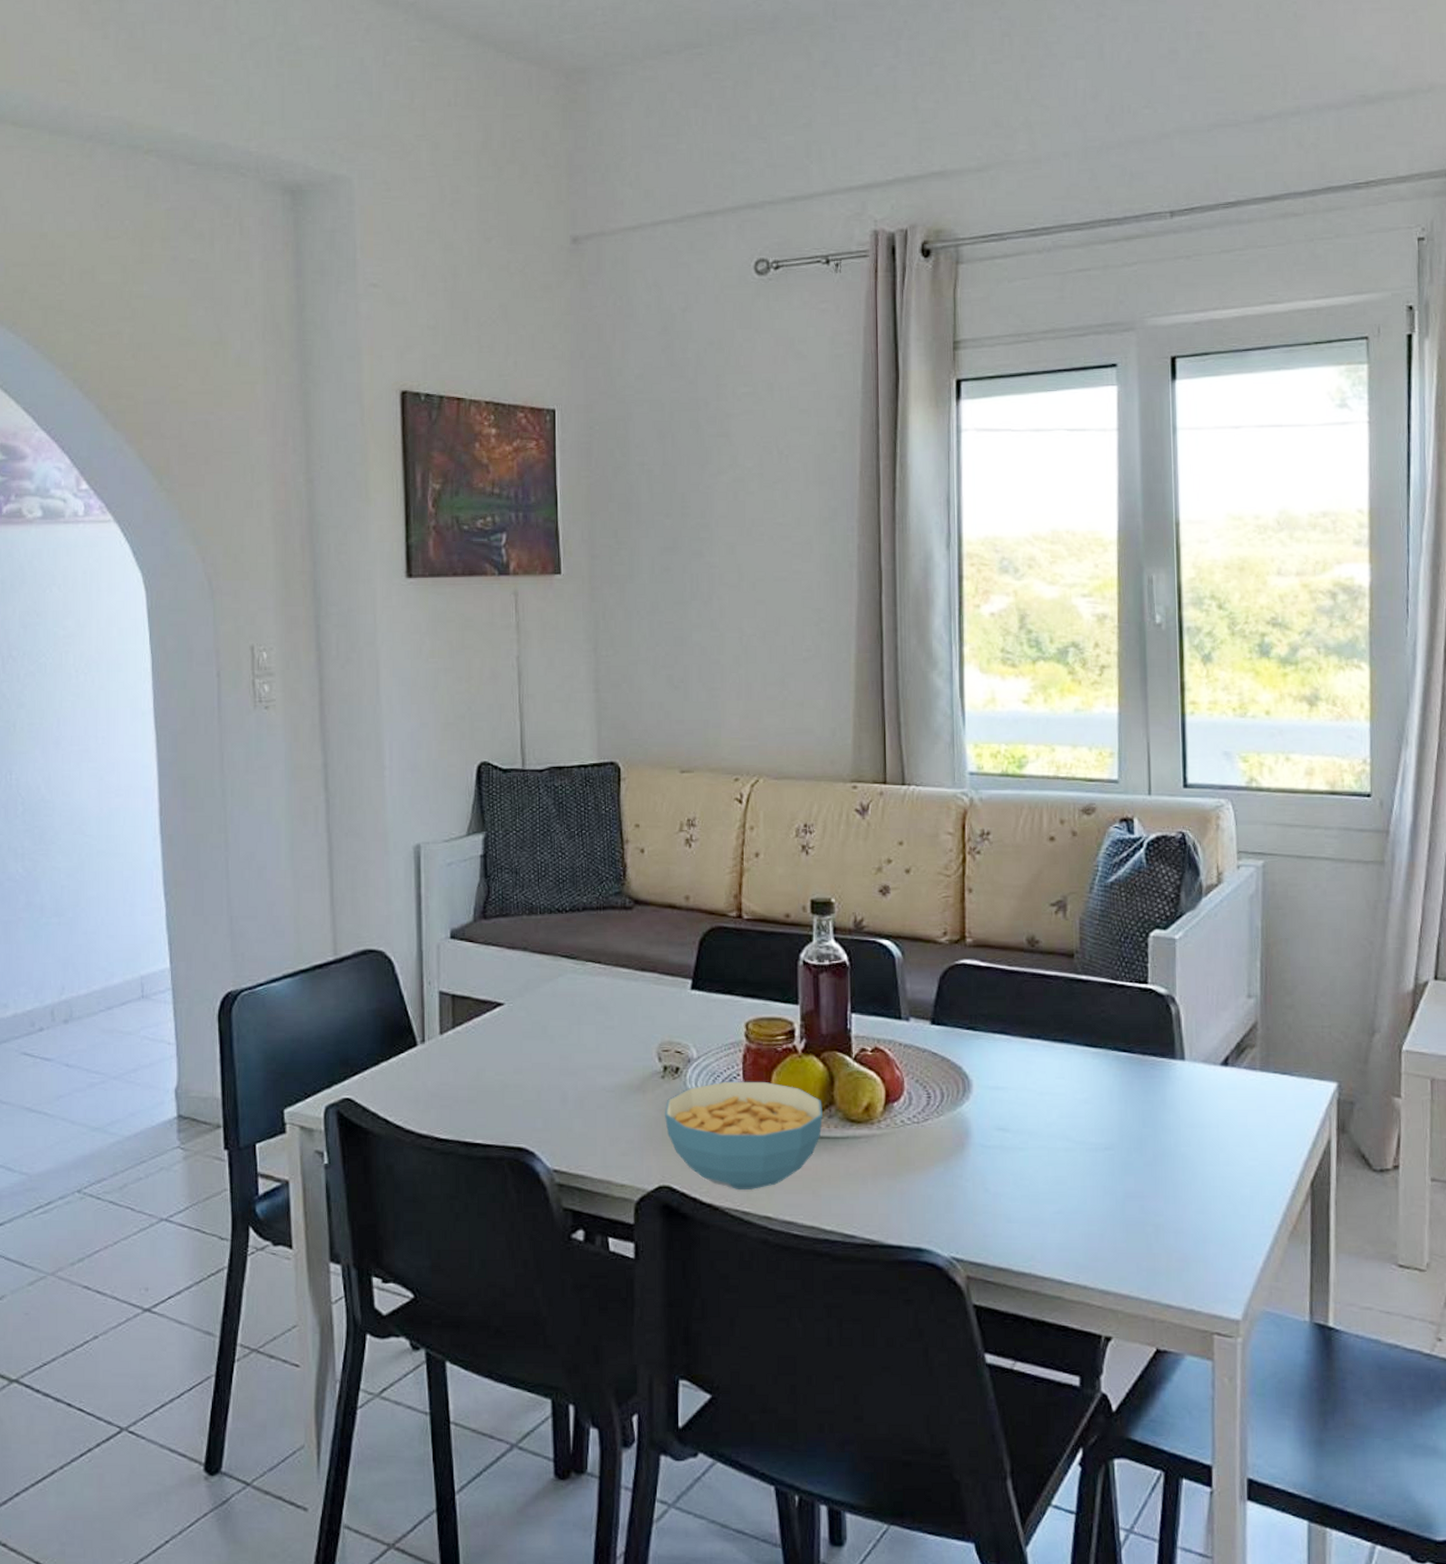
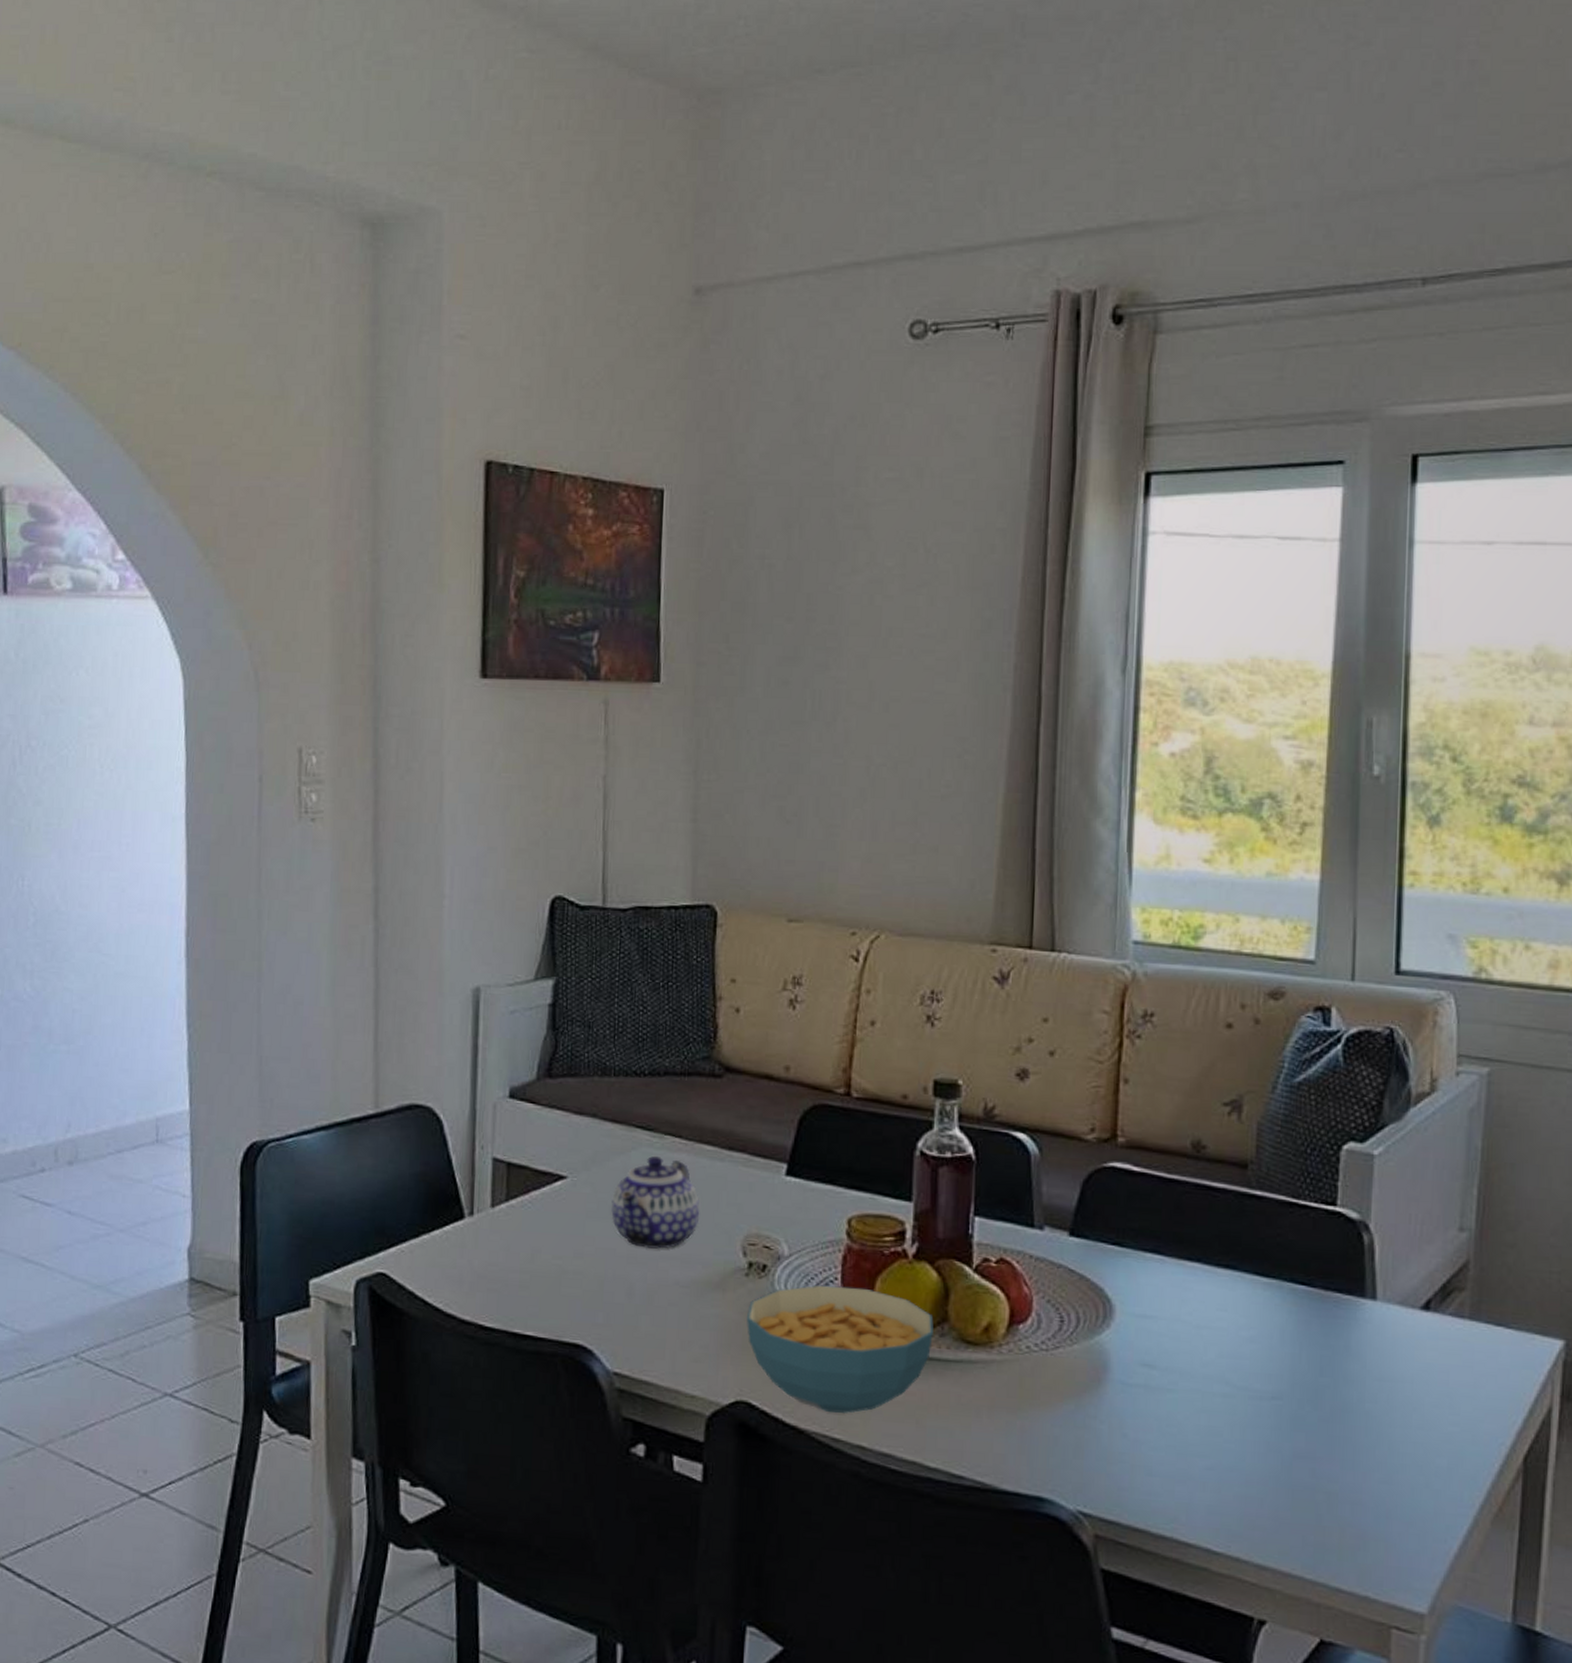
teapot: none [544,980,620,1060] -> present [611,1155,700,1249]

